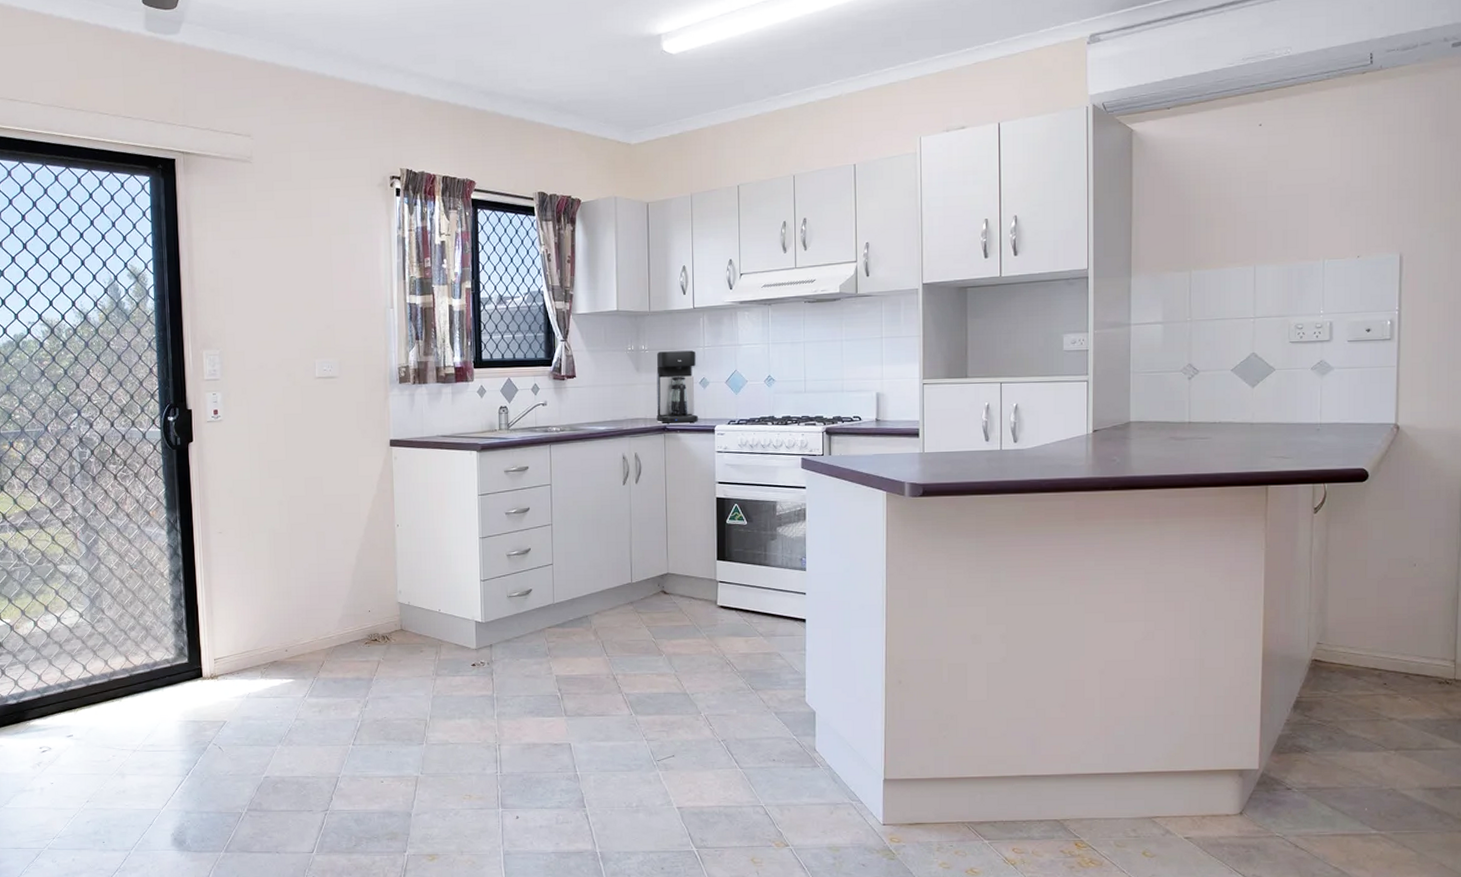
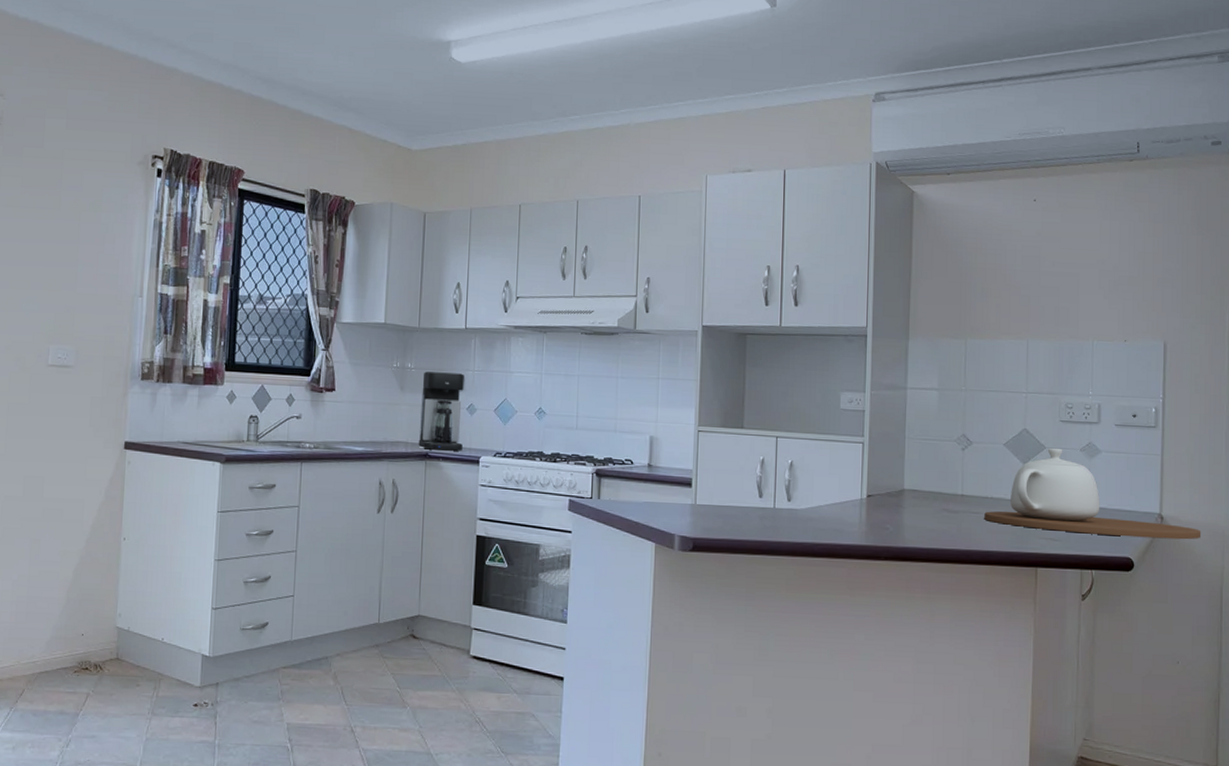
tea set: none [1212,368,1440,449] -> present [984,447,1202,540]

